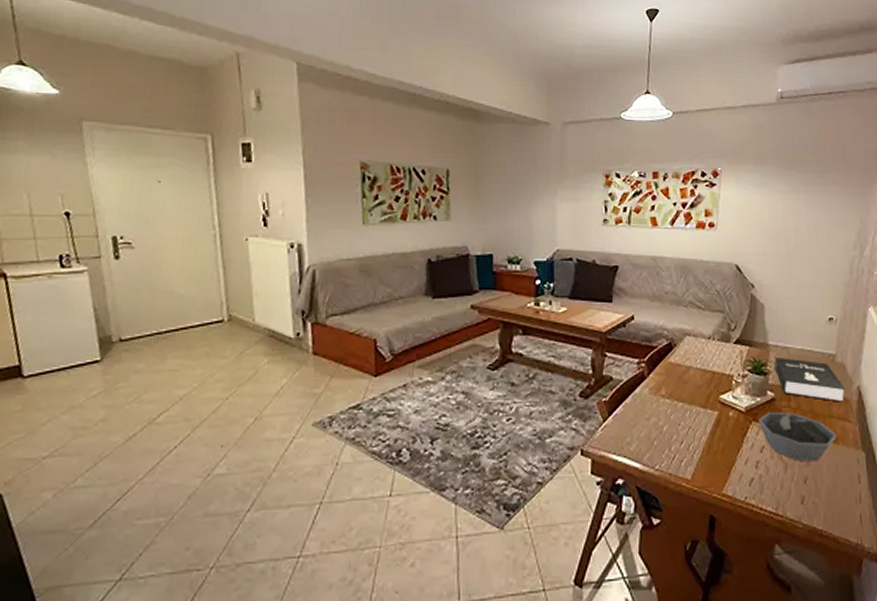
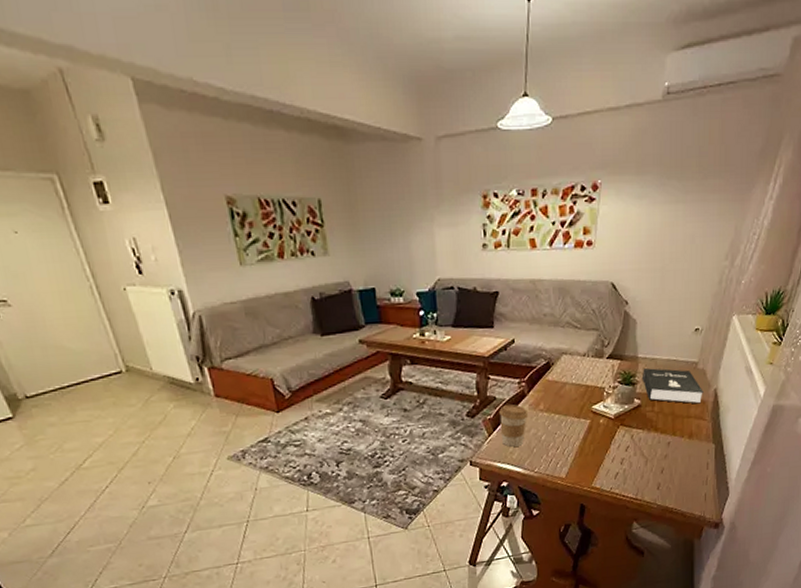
coffee cup: none [616,386,649,436] -> present [499,404,529,447]
bowl: present [757,412,837,462] -> none [624,416,692,456]

